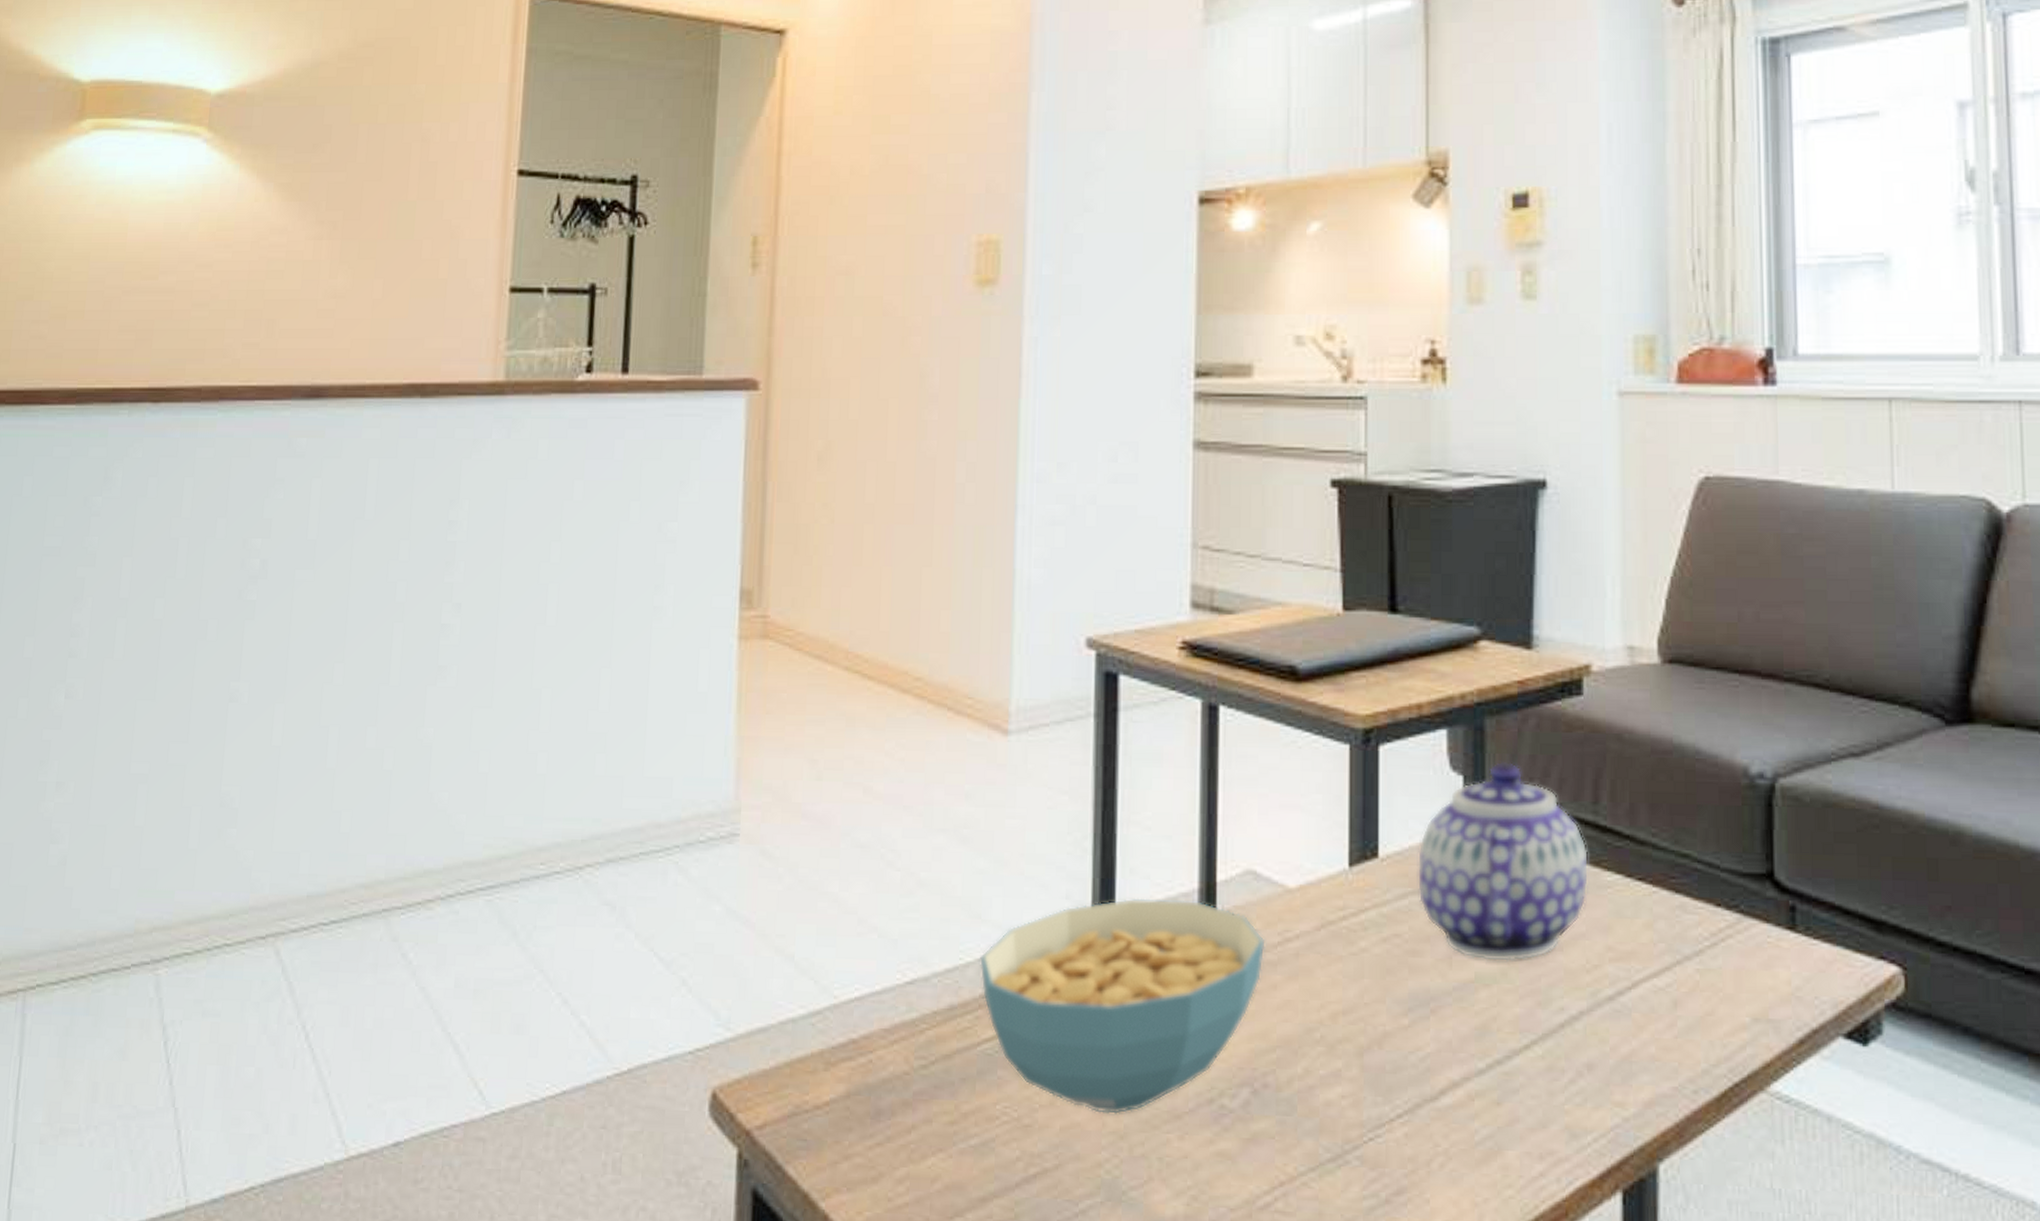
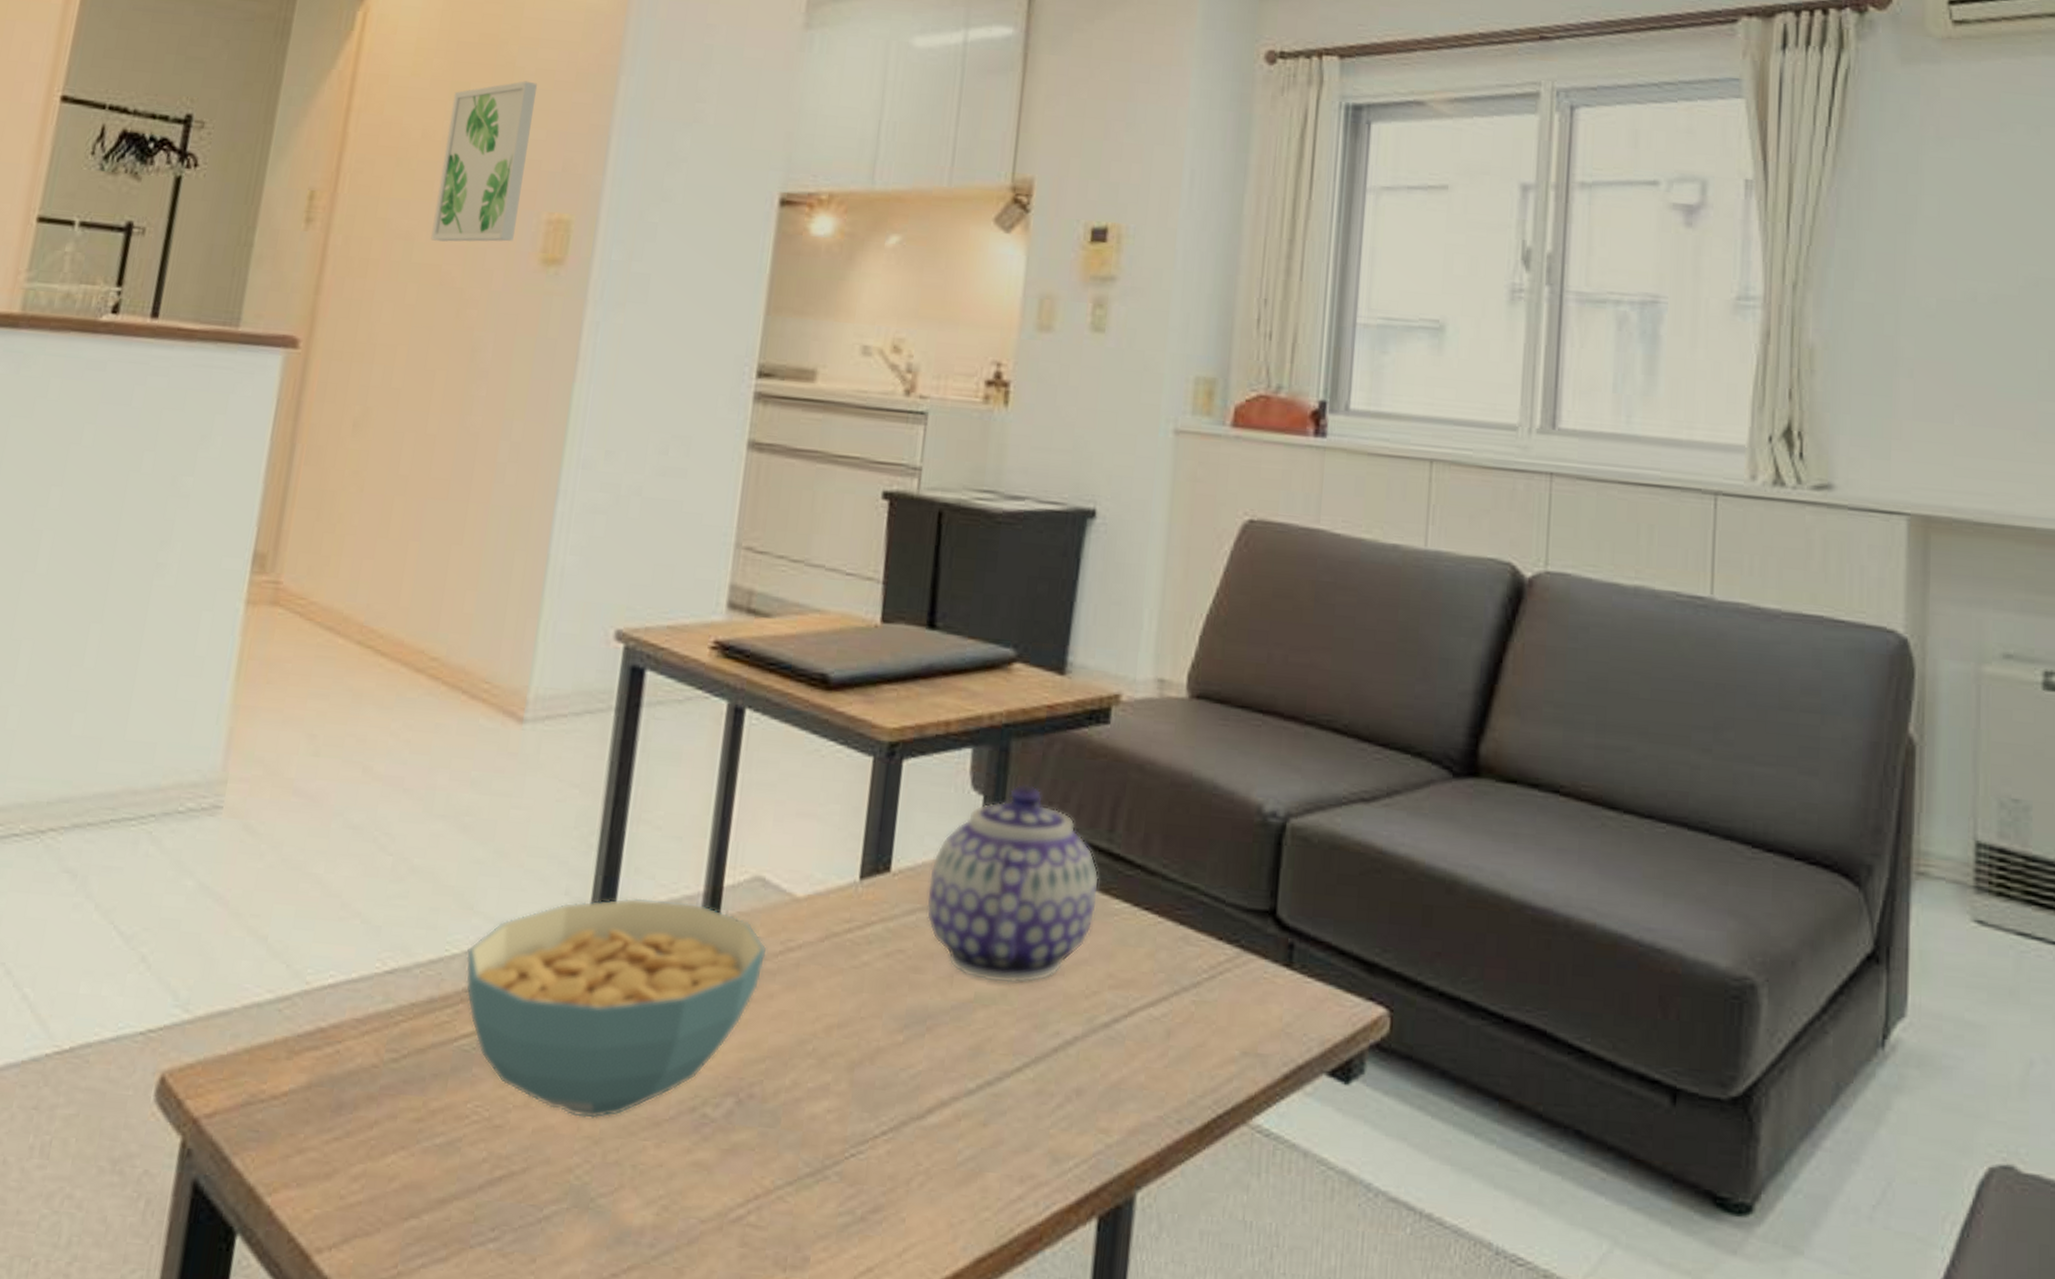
wall art: none [870,107,953,273] -> present [431,81,537,242]

